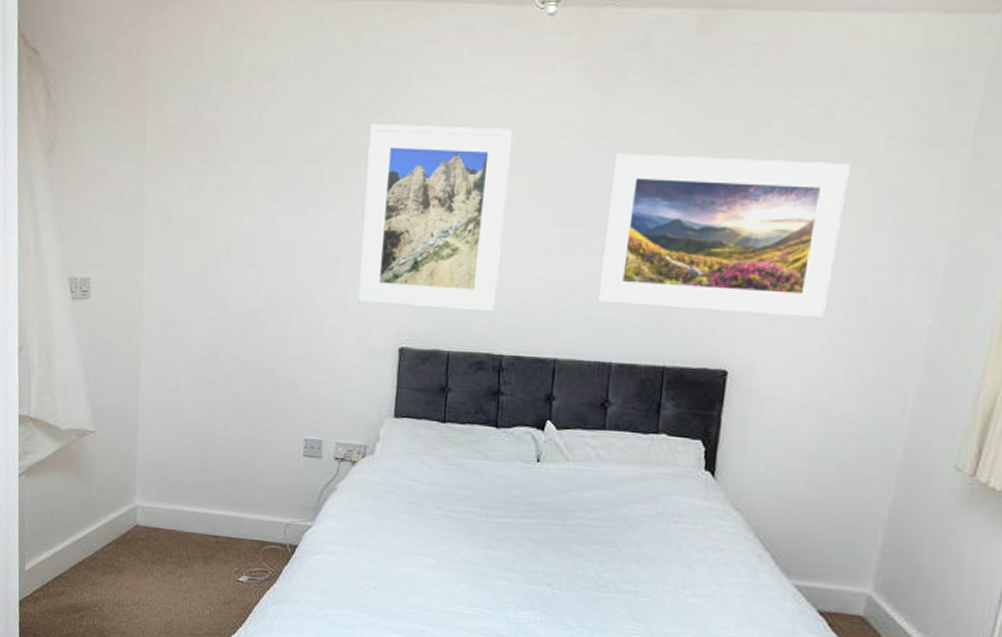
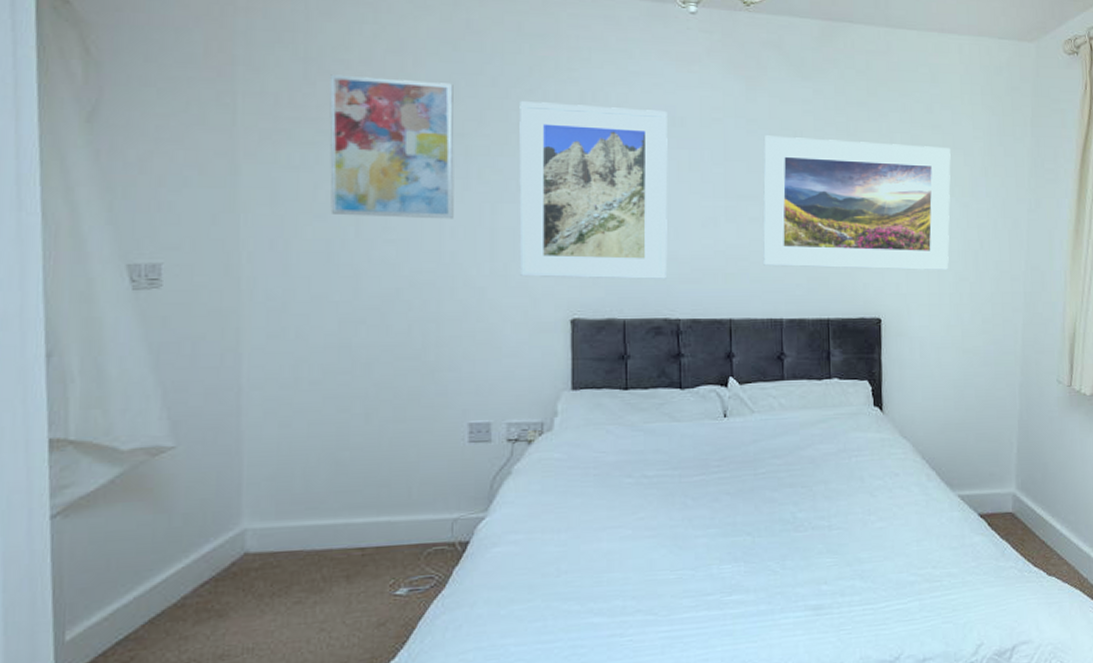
wall art: none [209,105,314,244] -> present [329,74,454,219]

